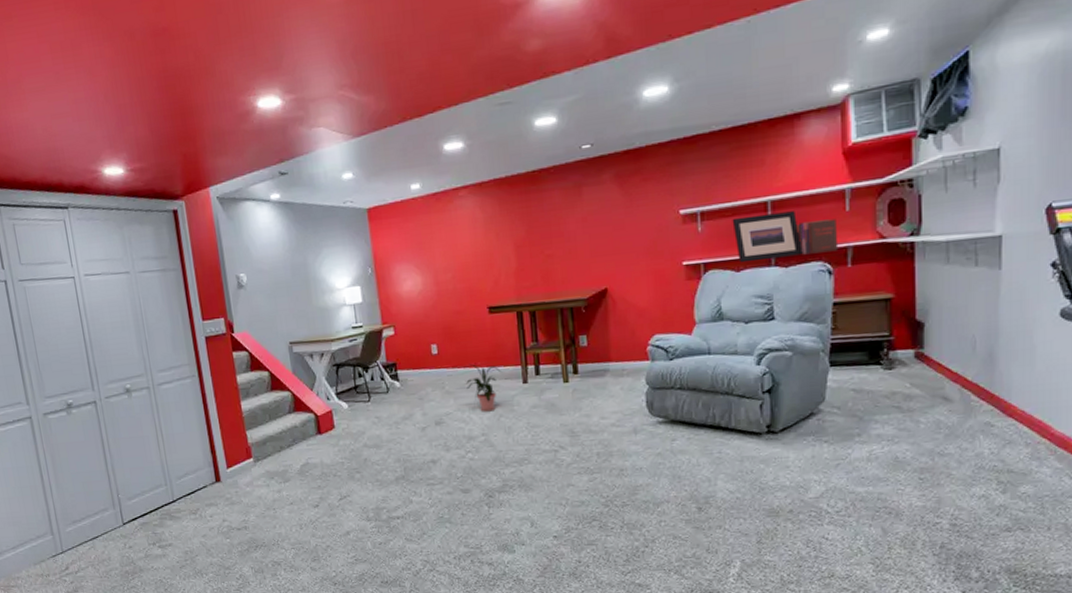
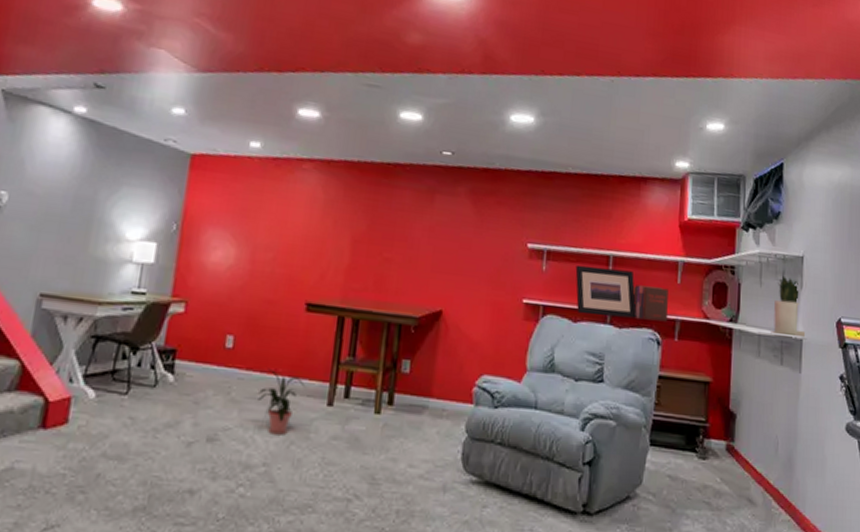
planter: none [961,174,1008,239] -> present [771,275,807,340]

